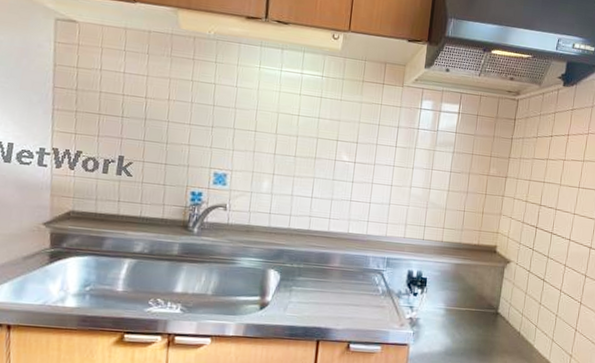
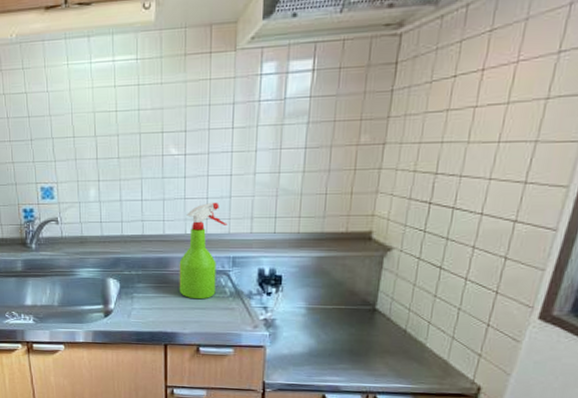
spray bottle: none [336,207,385,296] -> present [179,202,228,300]

